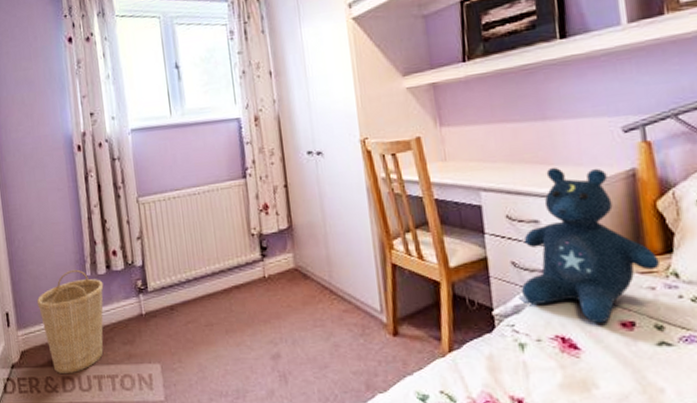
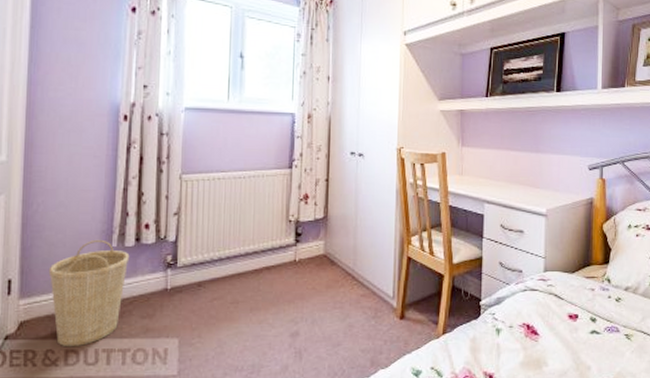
stuffed bear: present [521,166,660,324] -> none [503,190,599,316]

